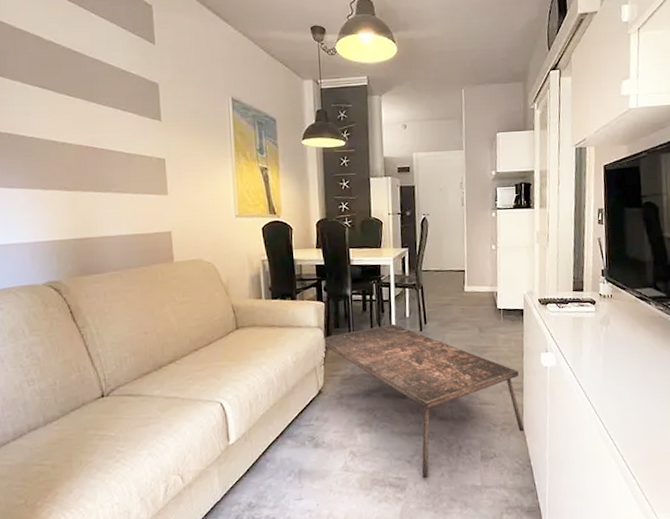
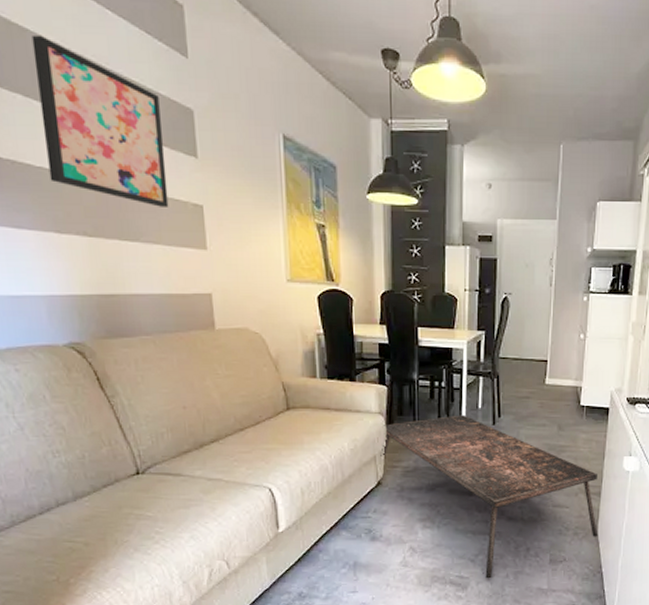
wall art: none [31,35,137,163] -> present [31,34,169,207]

